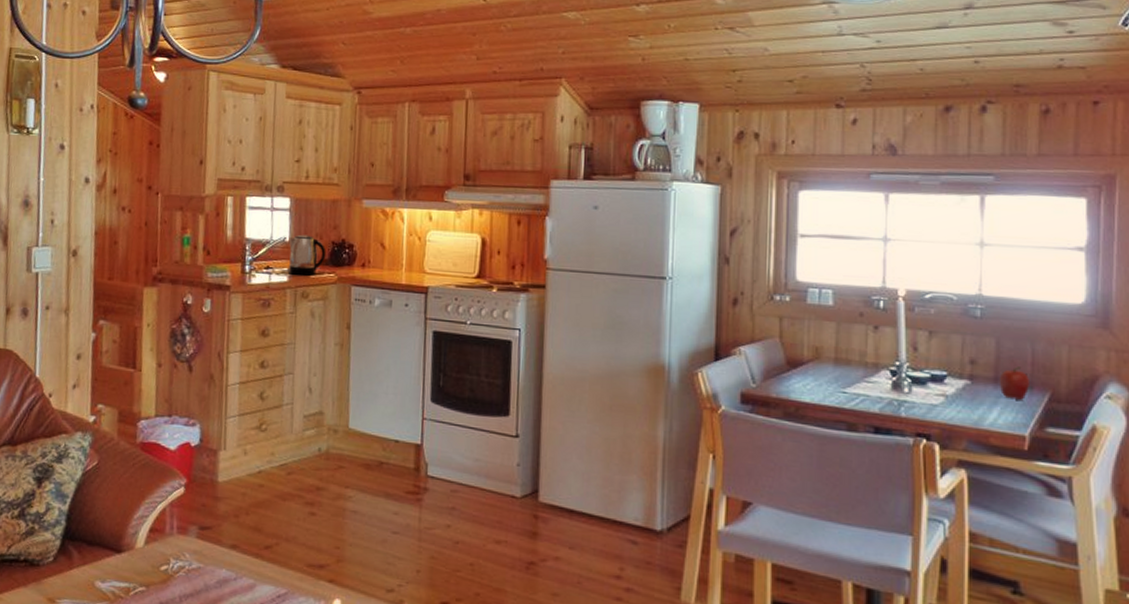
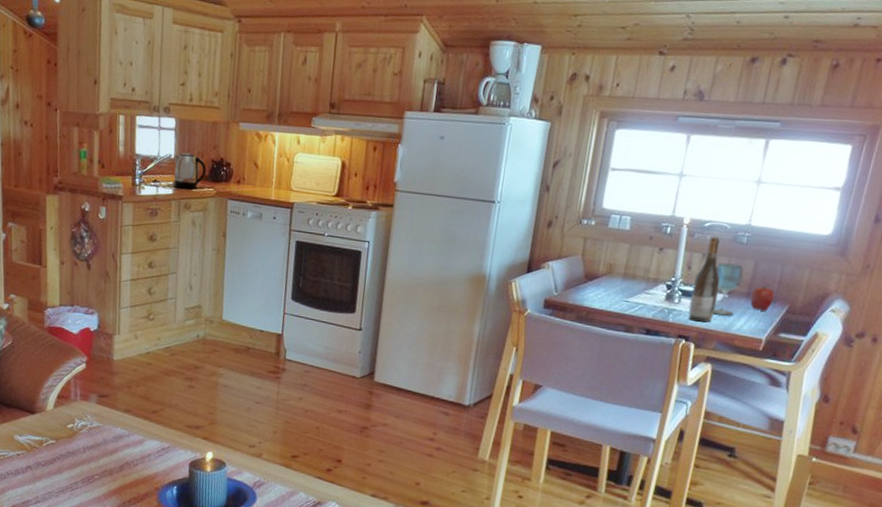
wine bottle: none [923,310,958,417] -> present [688,237,721,323]
wine glass: none [948,341,987,408] -> present [712,262,744,316]

